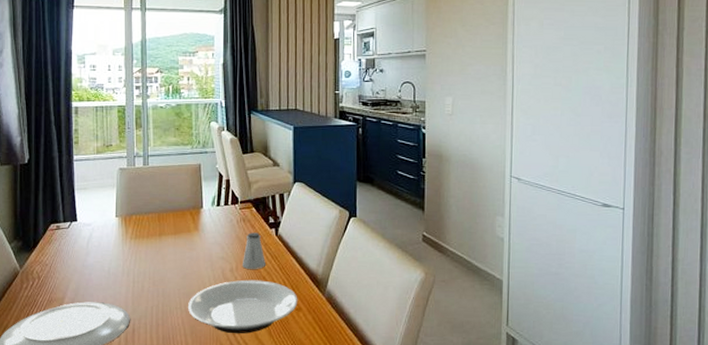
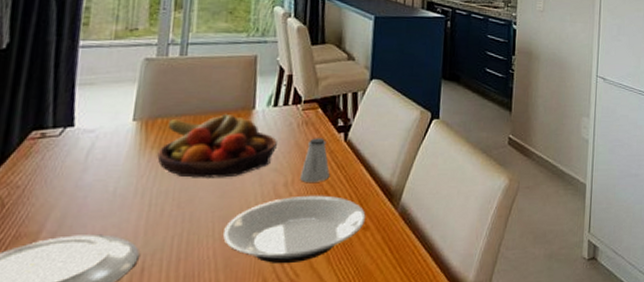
fruit bowl: none [135,211,222,263] -> present [157,113,277,178]

